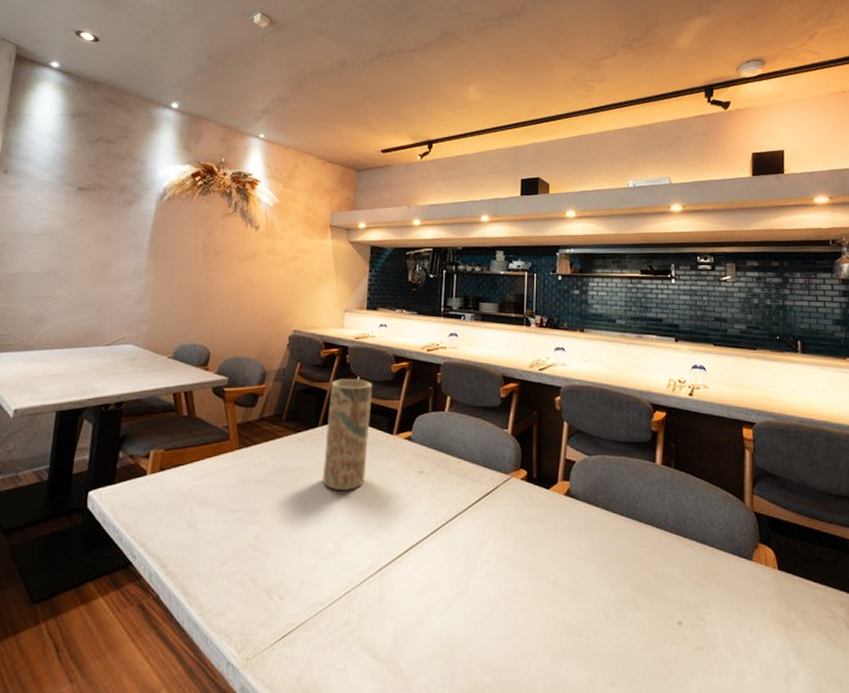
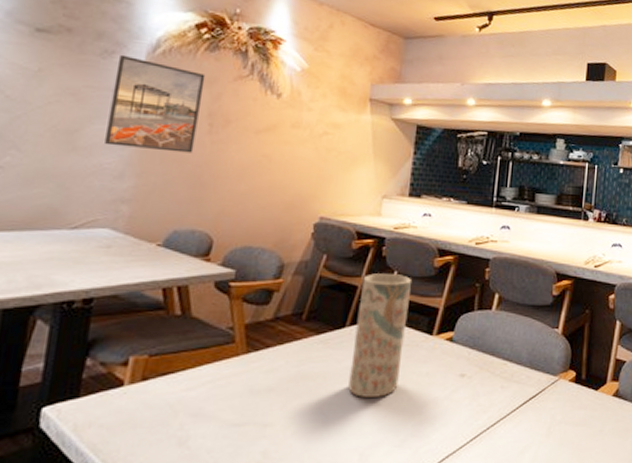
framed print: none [128,203,200,280] -> present [105,54,206,153]

